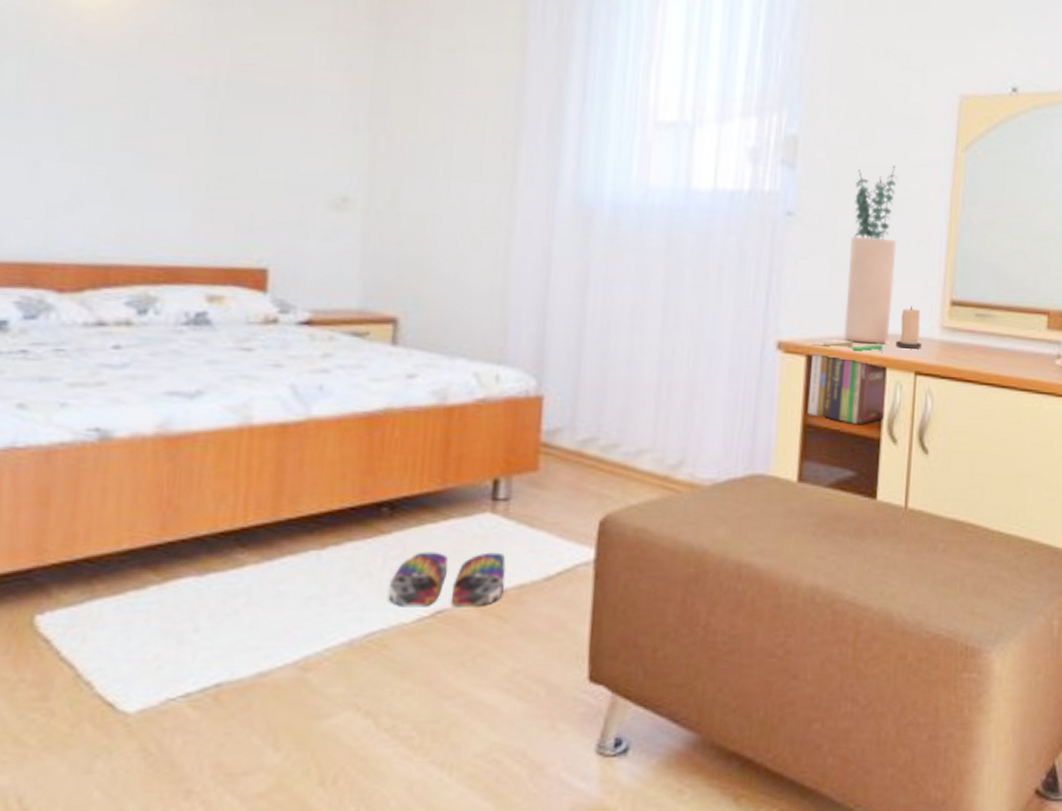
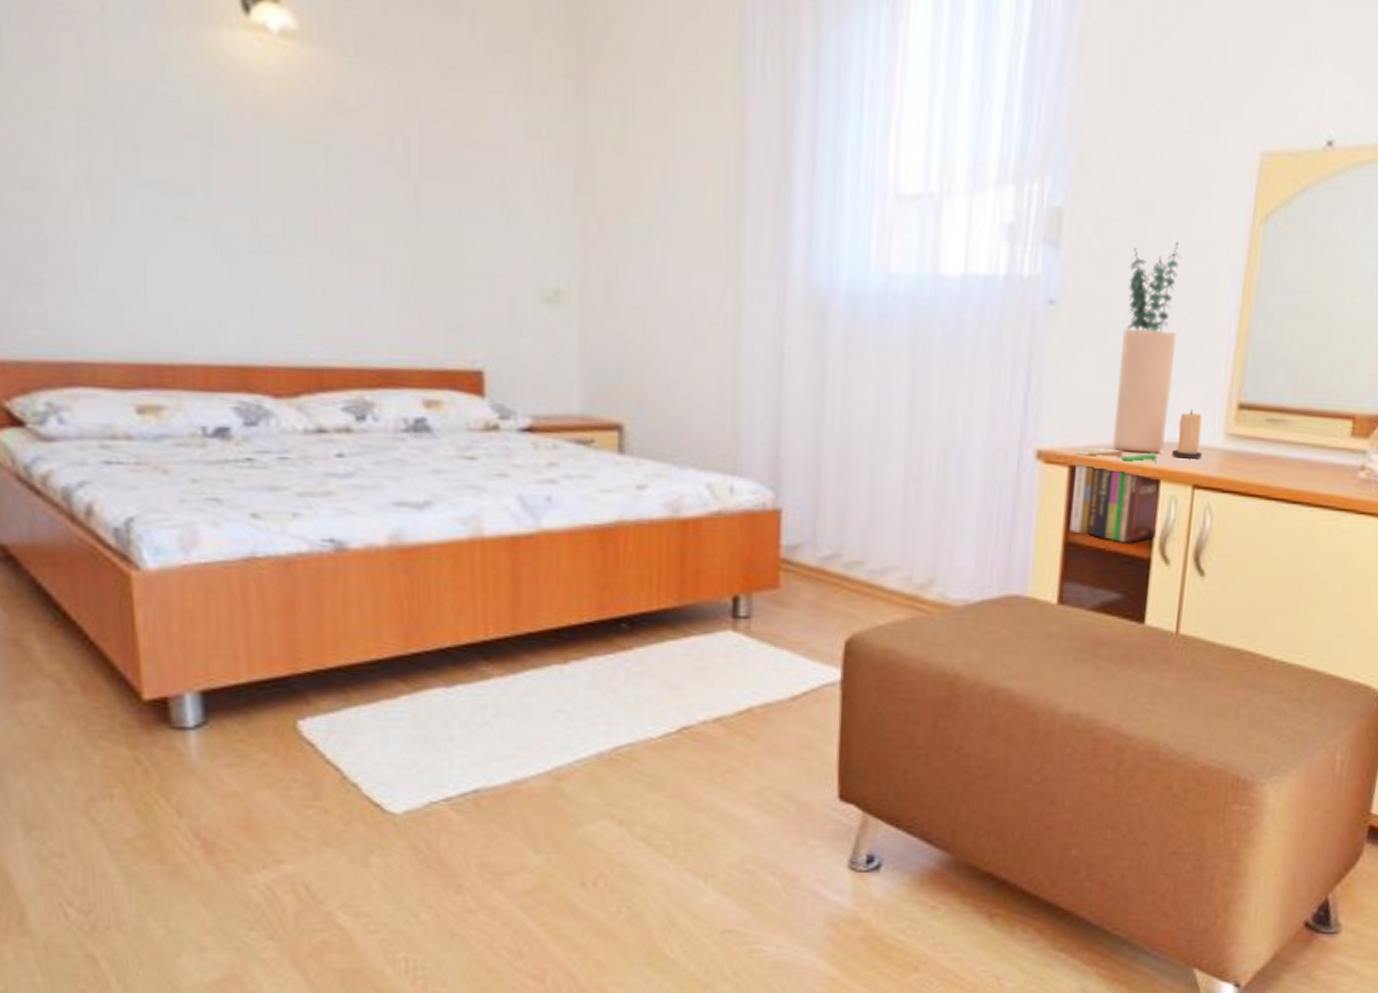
slippers: present [388,551,506,606] -> none [633,668,750,723]

